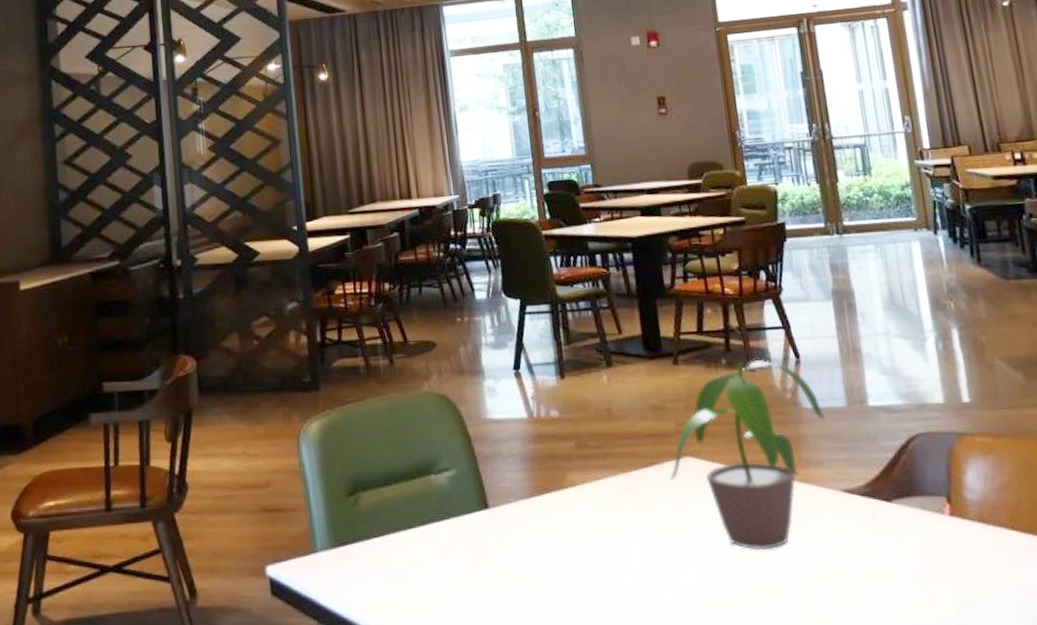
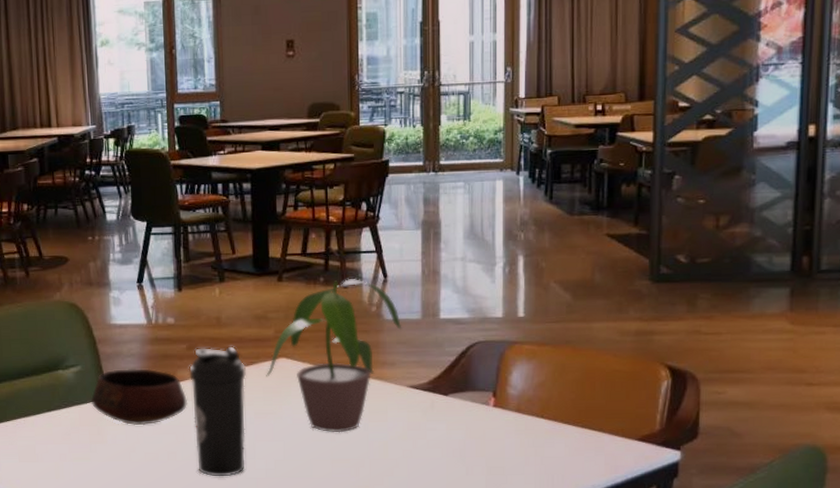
bowl: none [469,472,582,543] -> present [91,368,188,426]
water bottle: none [579,443,657,607] -> present [189,346,246,477]

